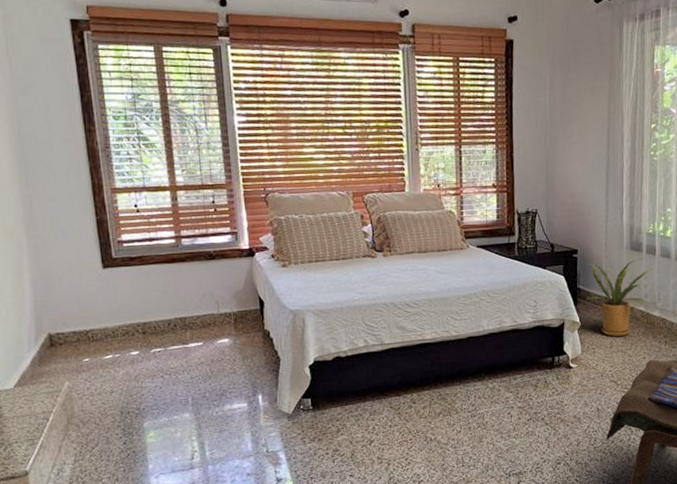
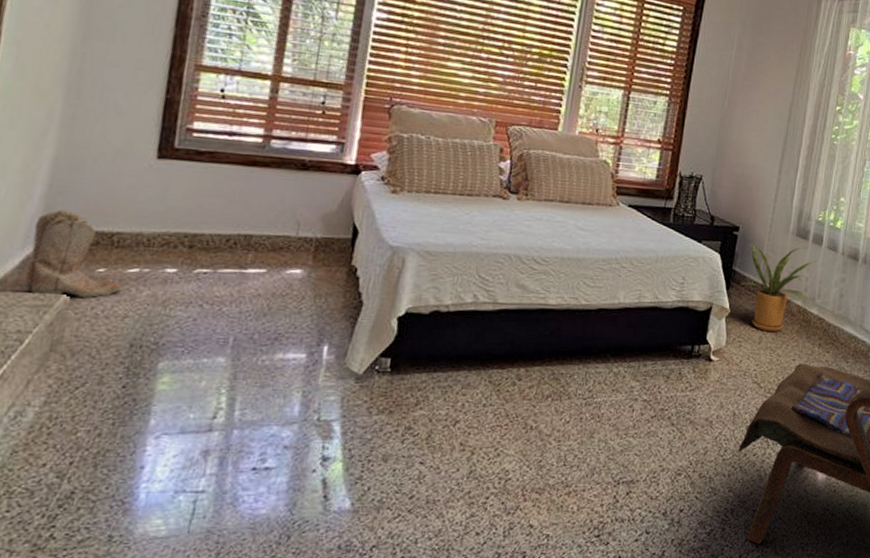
boots: none [33,319,104,384] -> present [23,210,122,298]

